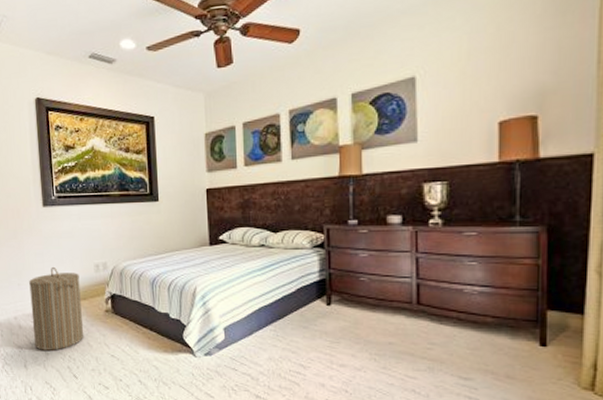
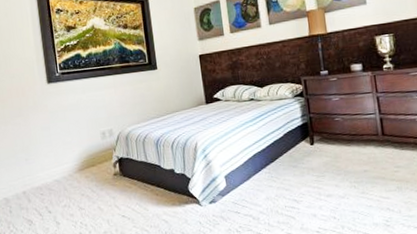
laundry hamper: present [29,266,84,351] -> none [37,138,95,221]

